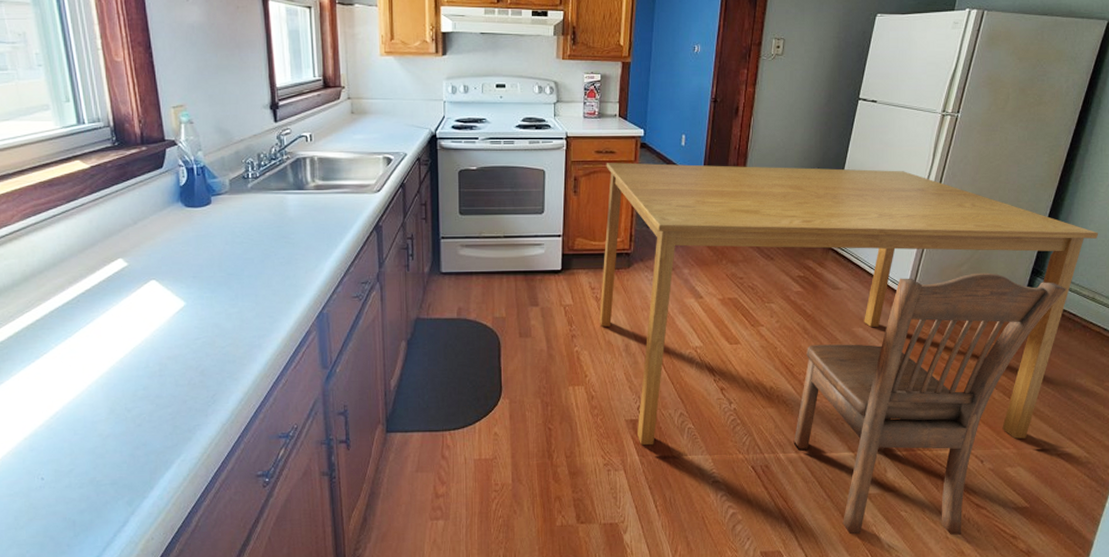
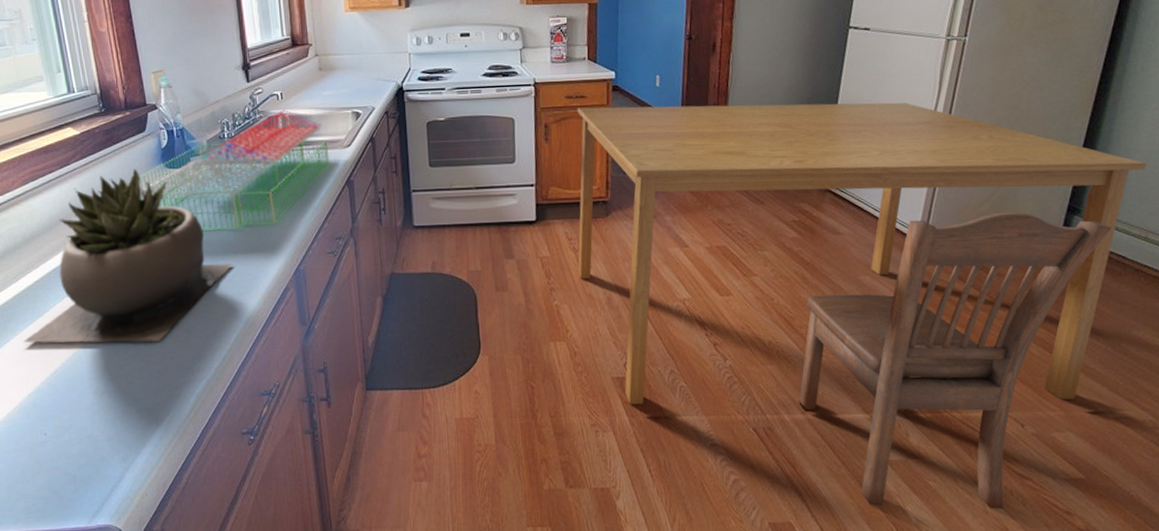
succulent plant: none [20,205,253,385] -> present [23,168,233,343]
dish rack: none [141,152,358,271] -> present [127,109,330,230]

